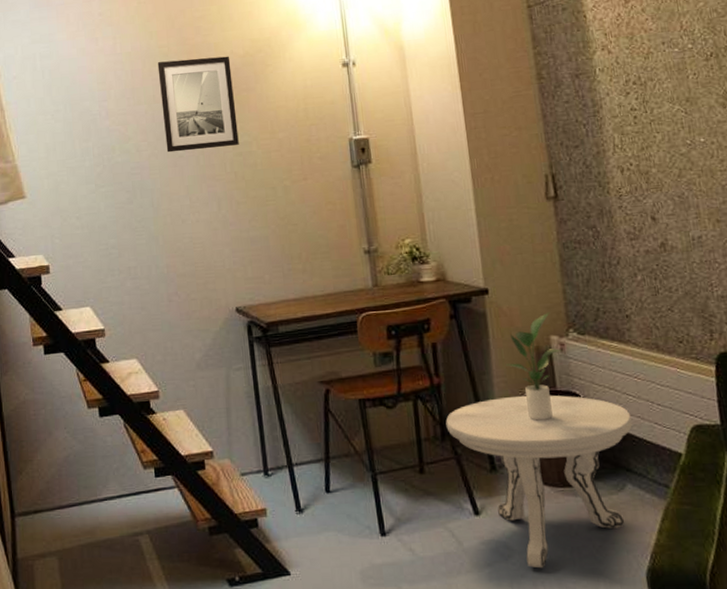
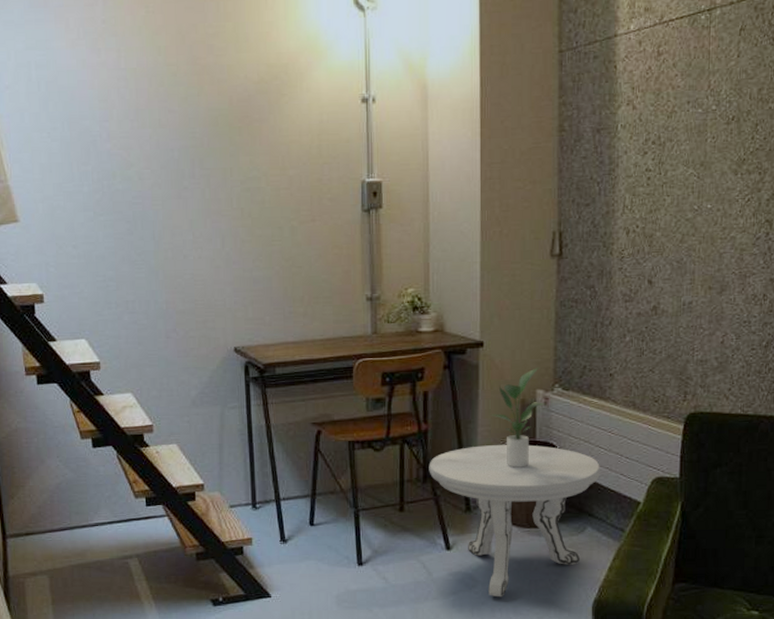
wall art: present [157,56,239,153] -> none [165,81,248,183]

